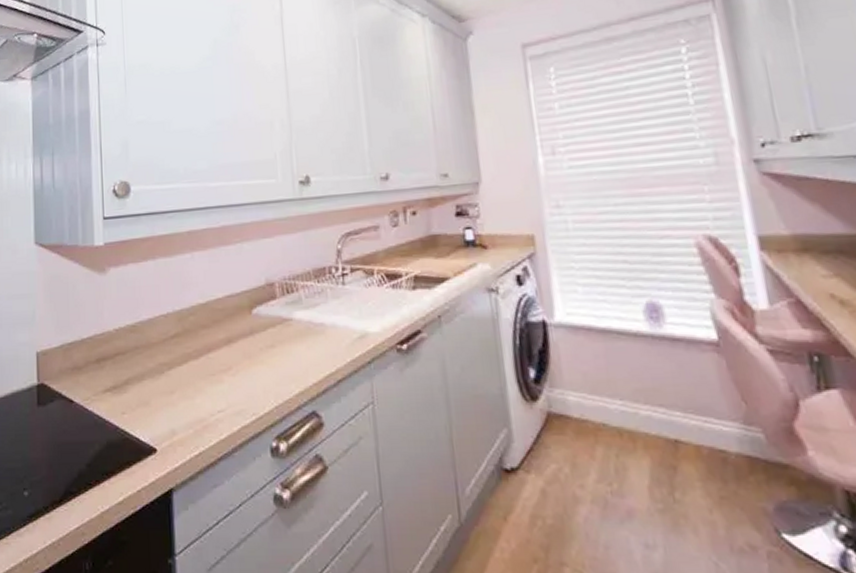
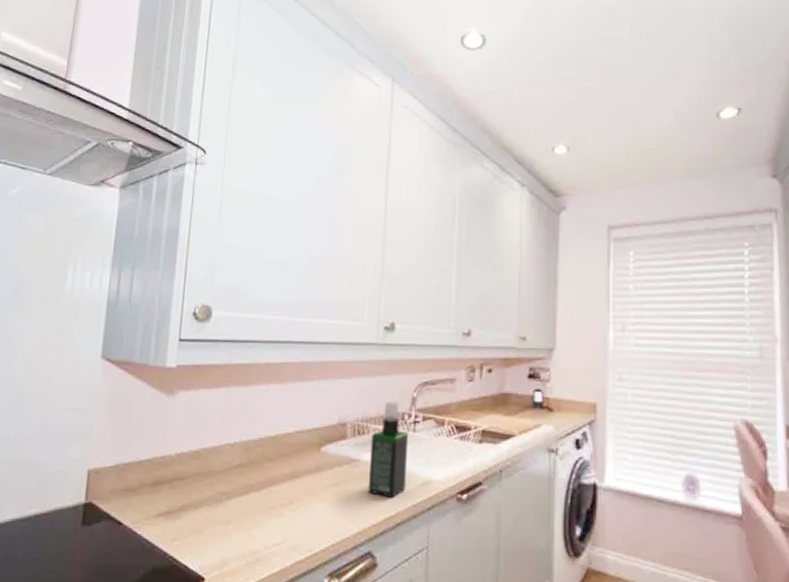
spray bottle: none [300,255,342,355] -> present [369,401,409,498]

